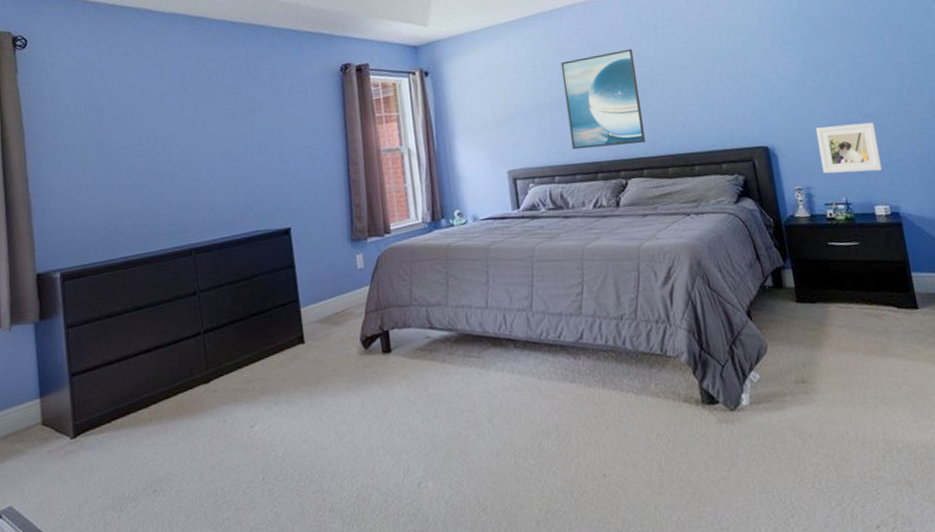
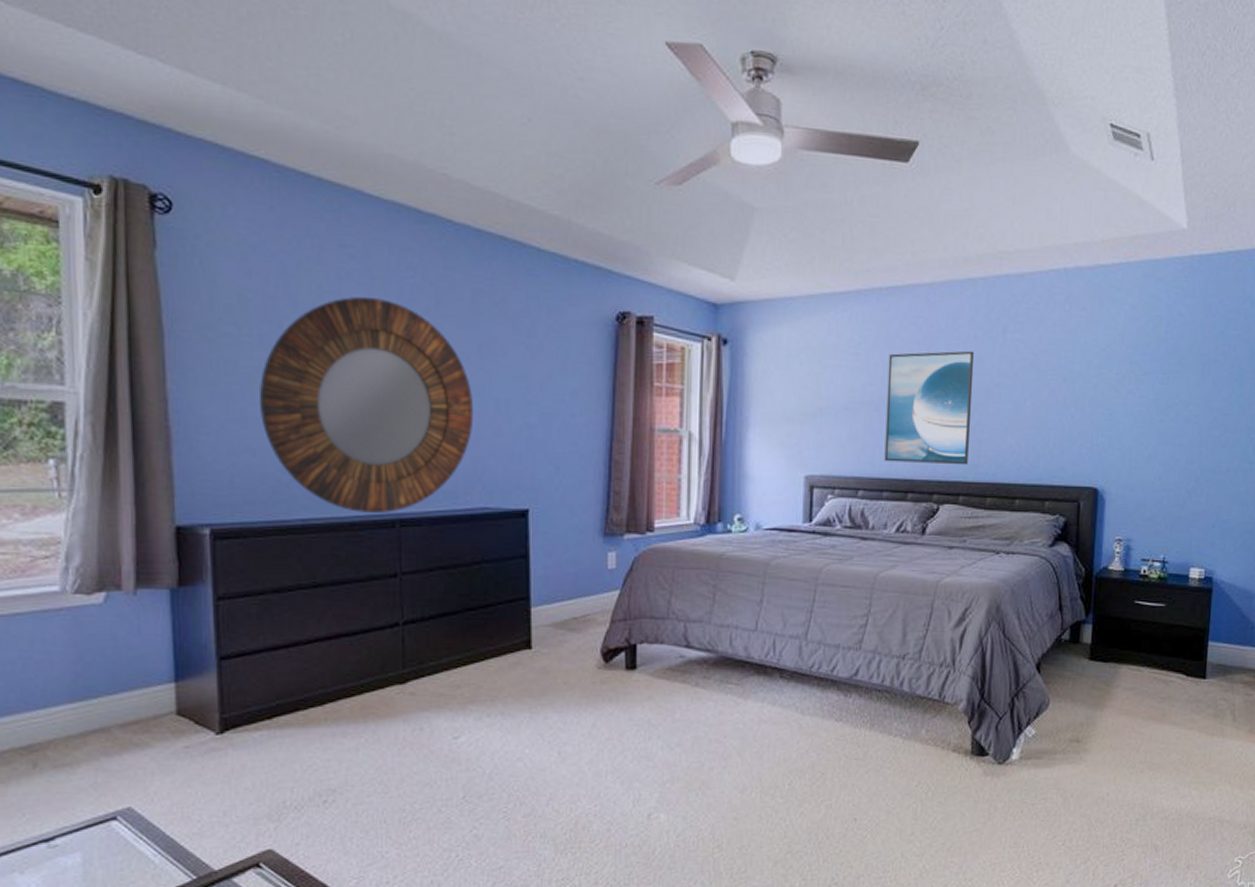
home mirror: none [89,83,243,247] -> present [258,296,474,513]
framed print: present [815,122,883,174] -> none [1147,475,1212,531]

